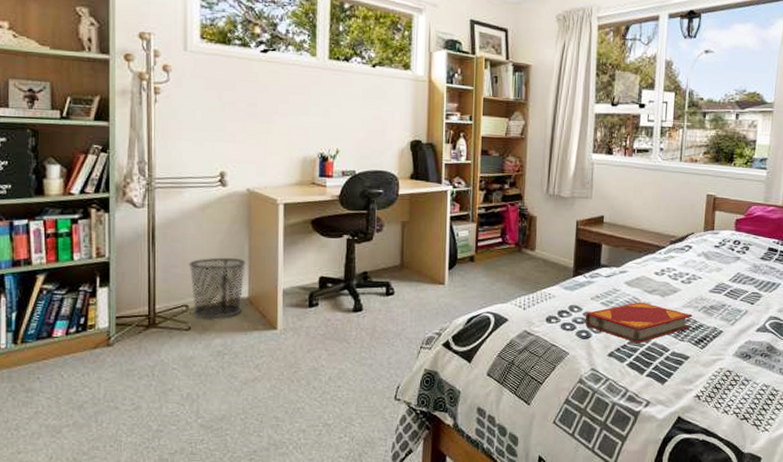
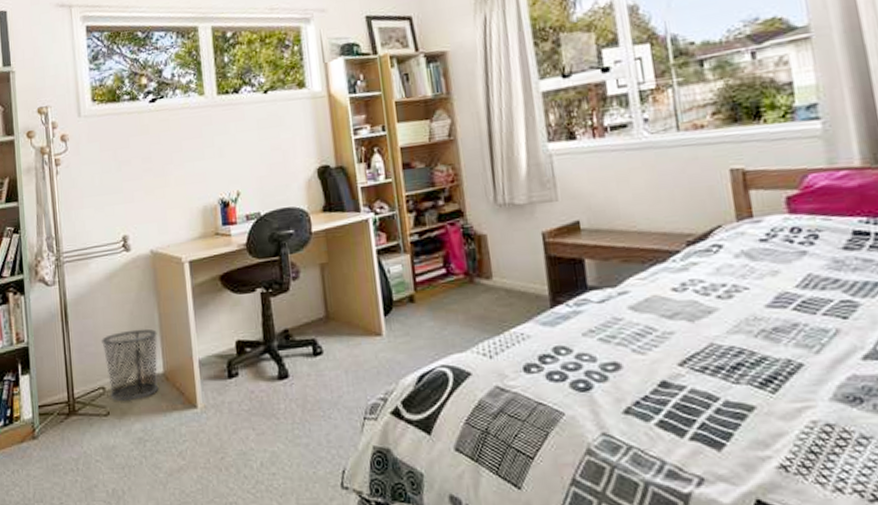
hardback book: present [585,302,692,344] -> none [578,332,747,393]

